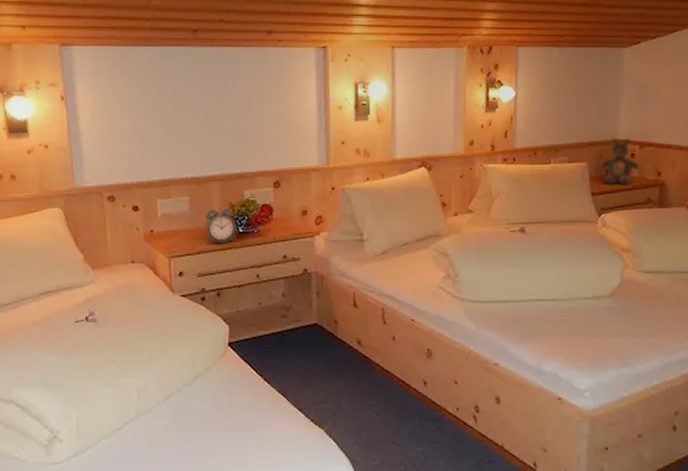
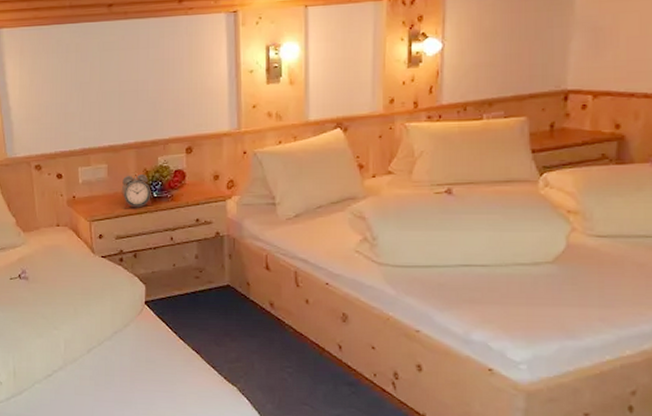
teddy bear: present [601,138,640,186] -> none [544,87,593,141]

